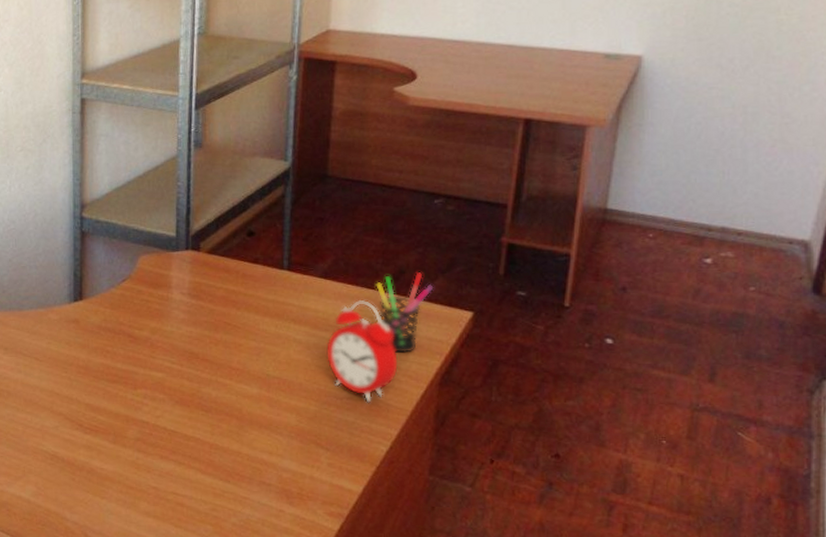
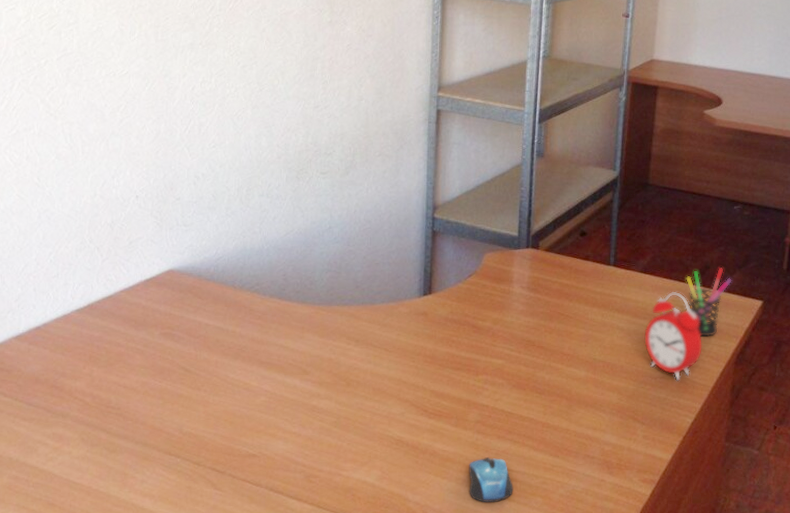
computer mouse: none [130,478,180,527] -> present [469,457,513,502]

